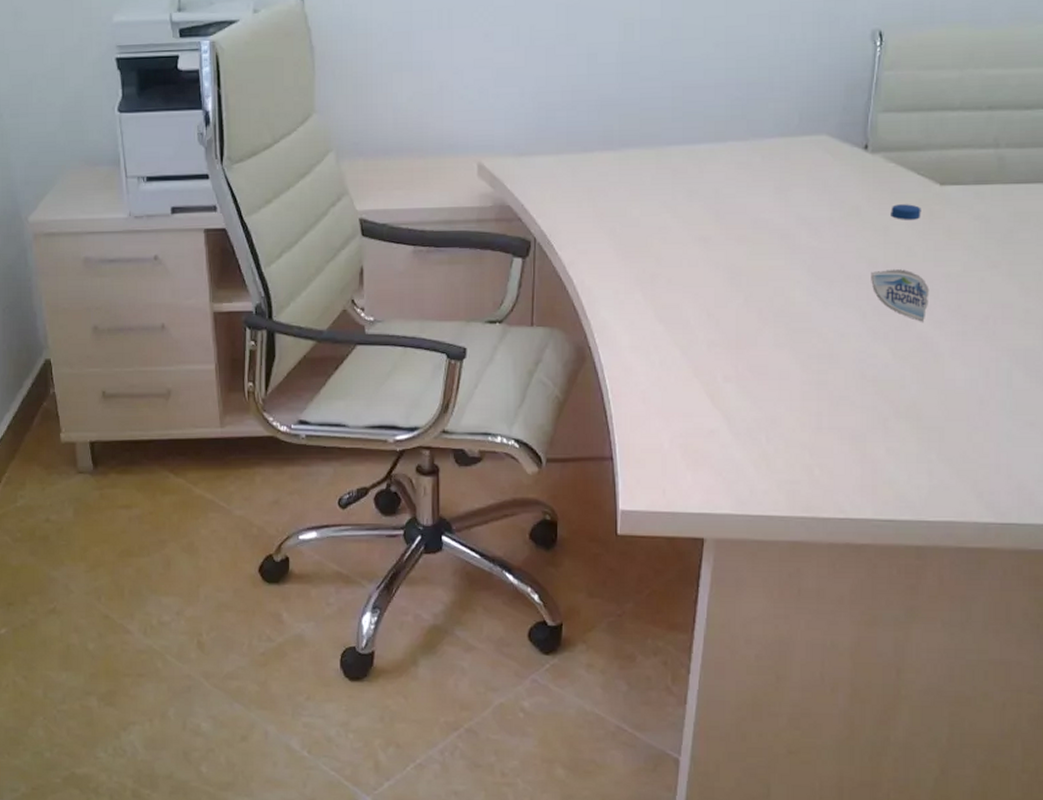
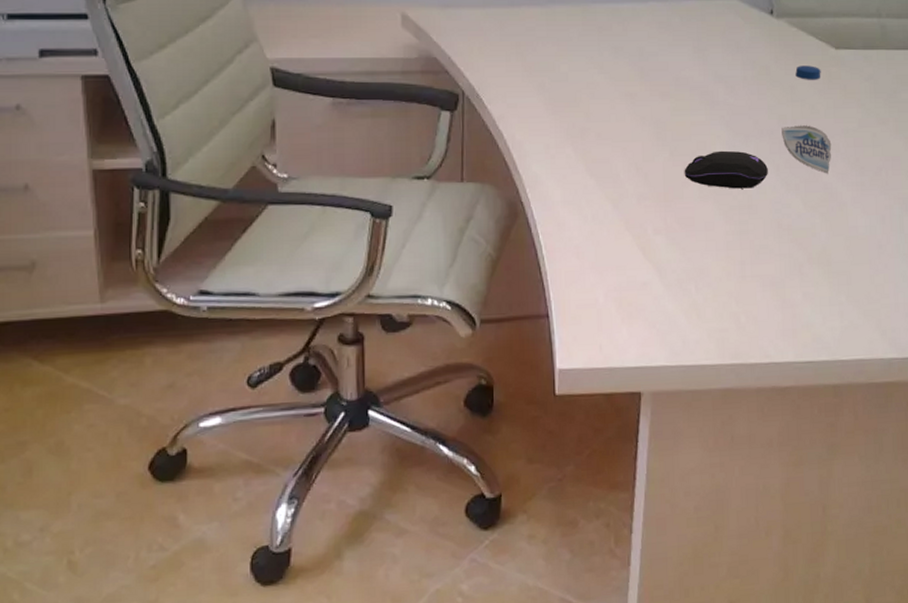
computer mouse: none [759,296,853,337] -> present [684,150,768,189]

